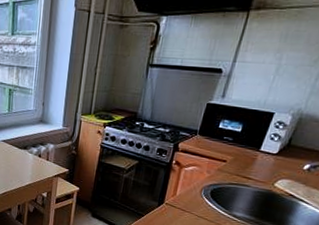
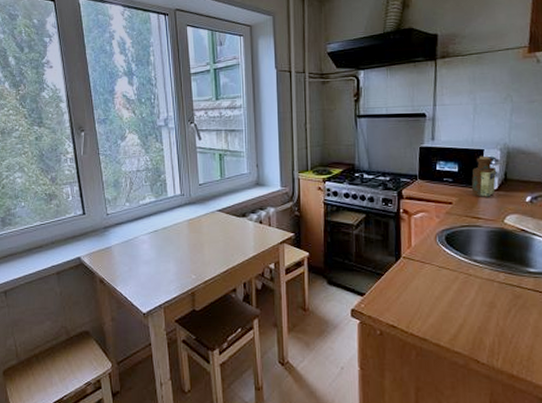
bottle: none [248,119,282,161] -> present [471,156,496,198]

